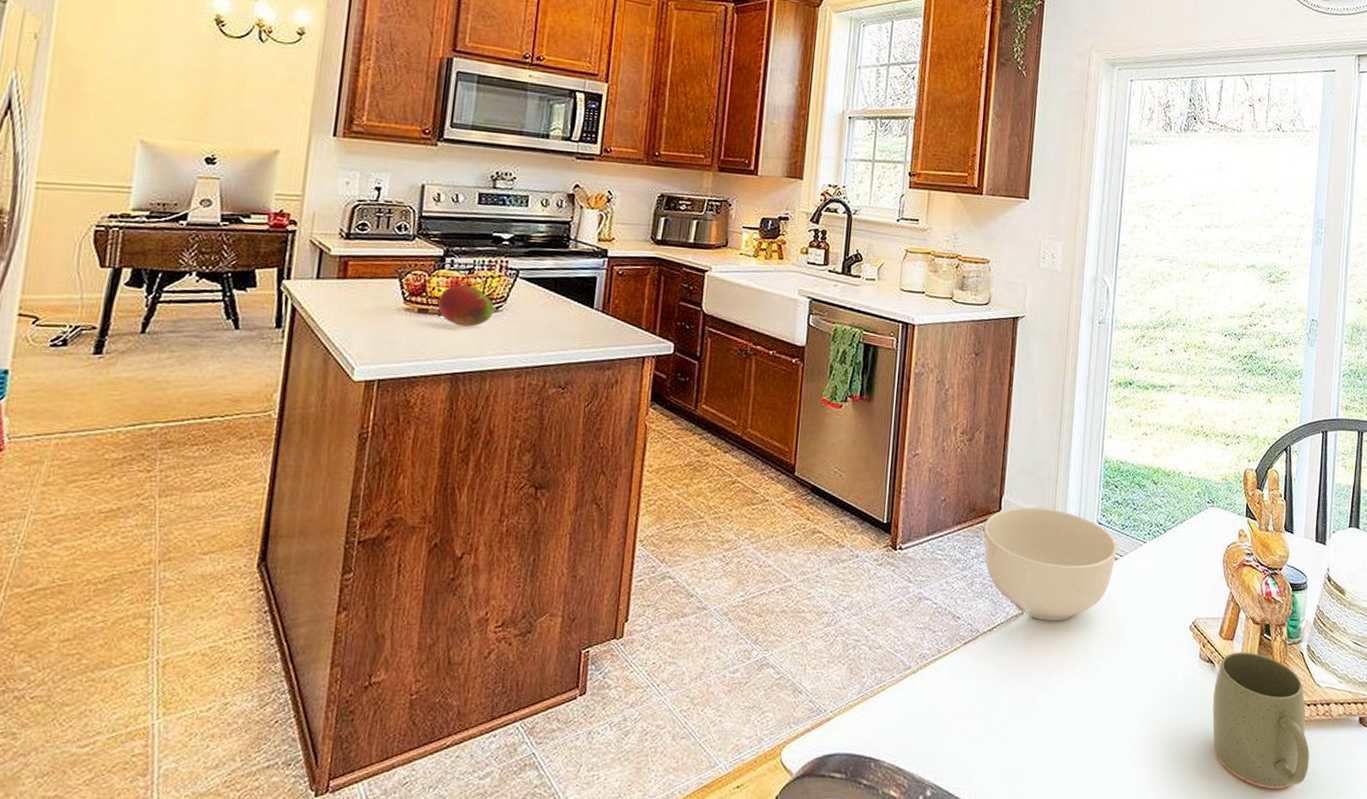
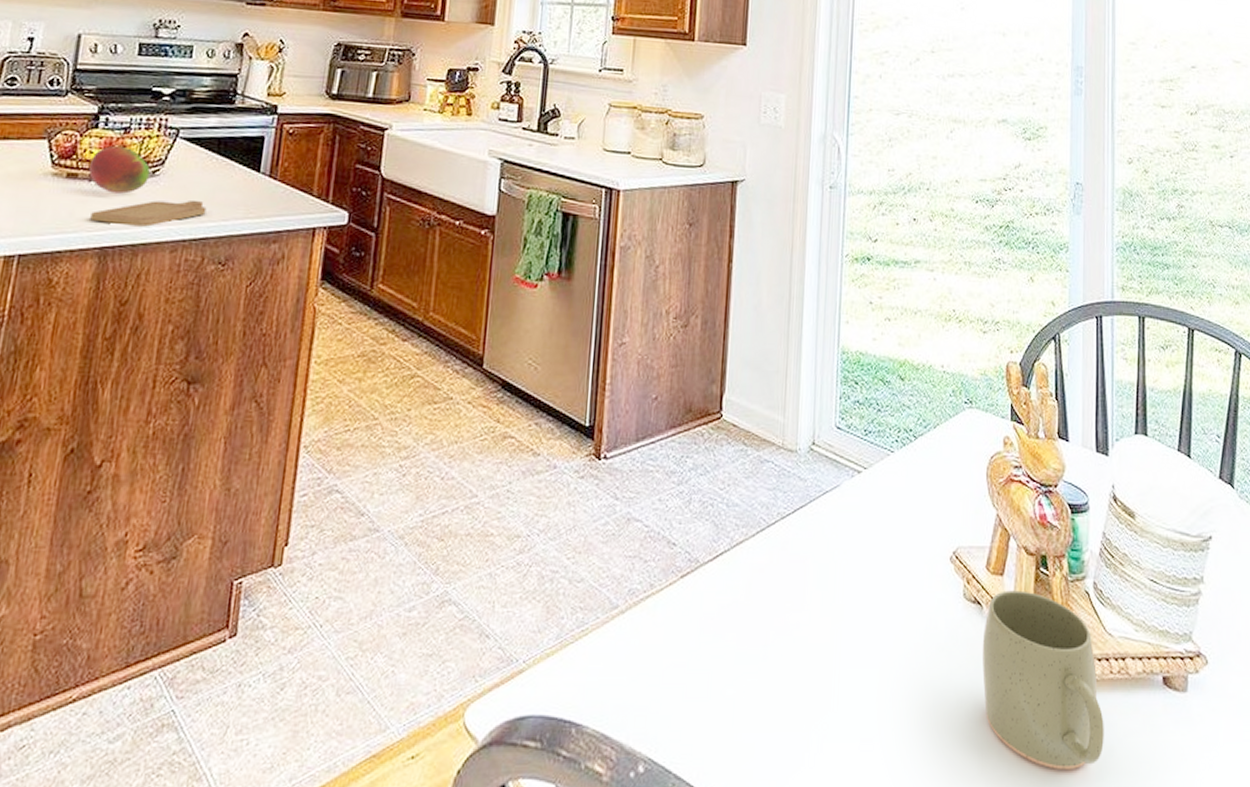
chopping board: none [441,332,547,356] -> present [90,199,207,227]
bowl: present [983,507,1118,621] -> none [702,407,861,549]

